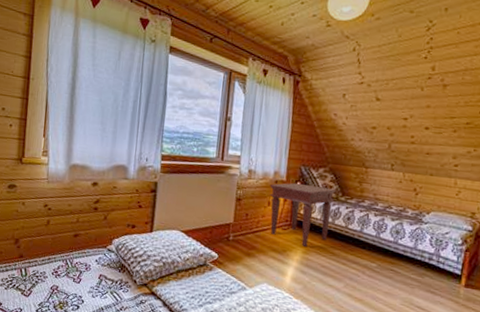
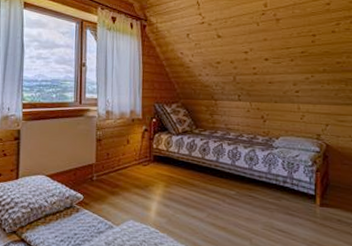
side table: present [269,182,337,247] -> none [127,119,190,180]

